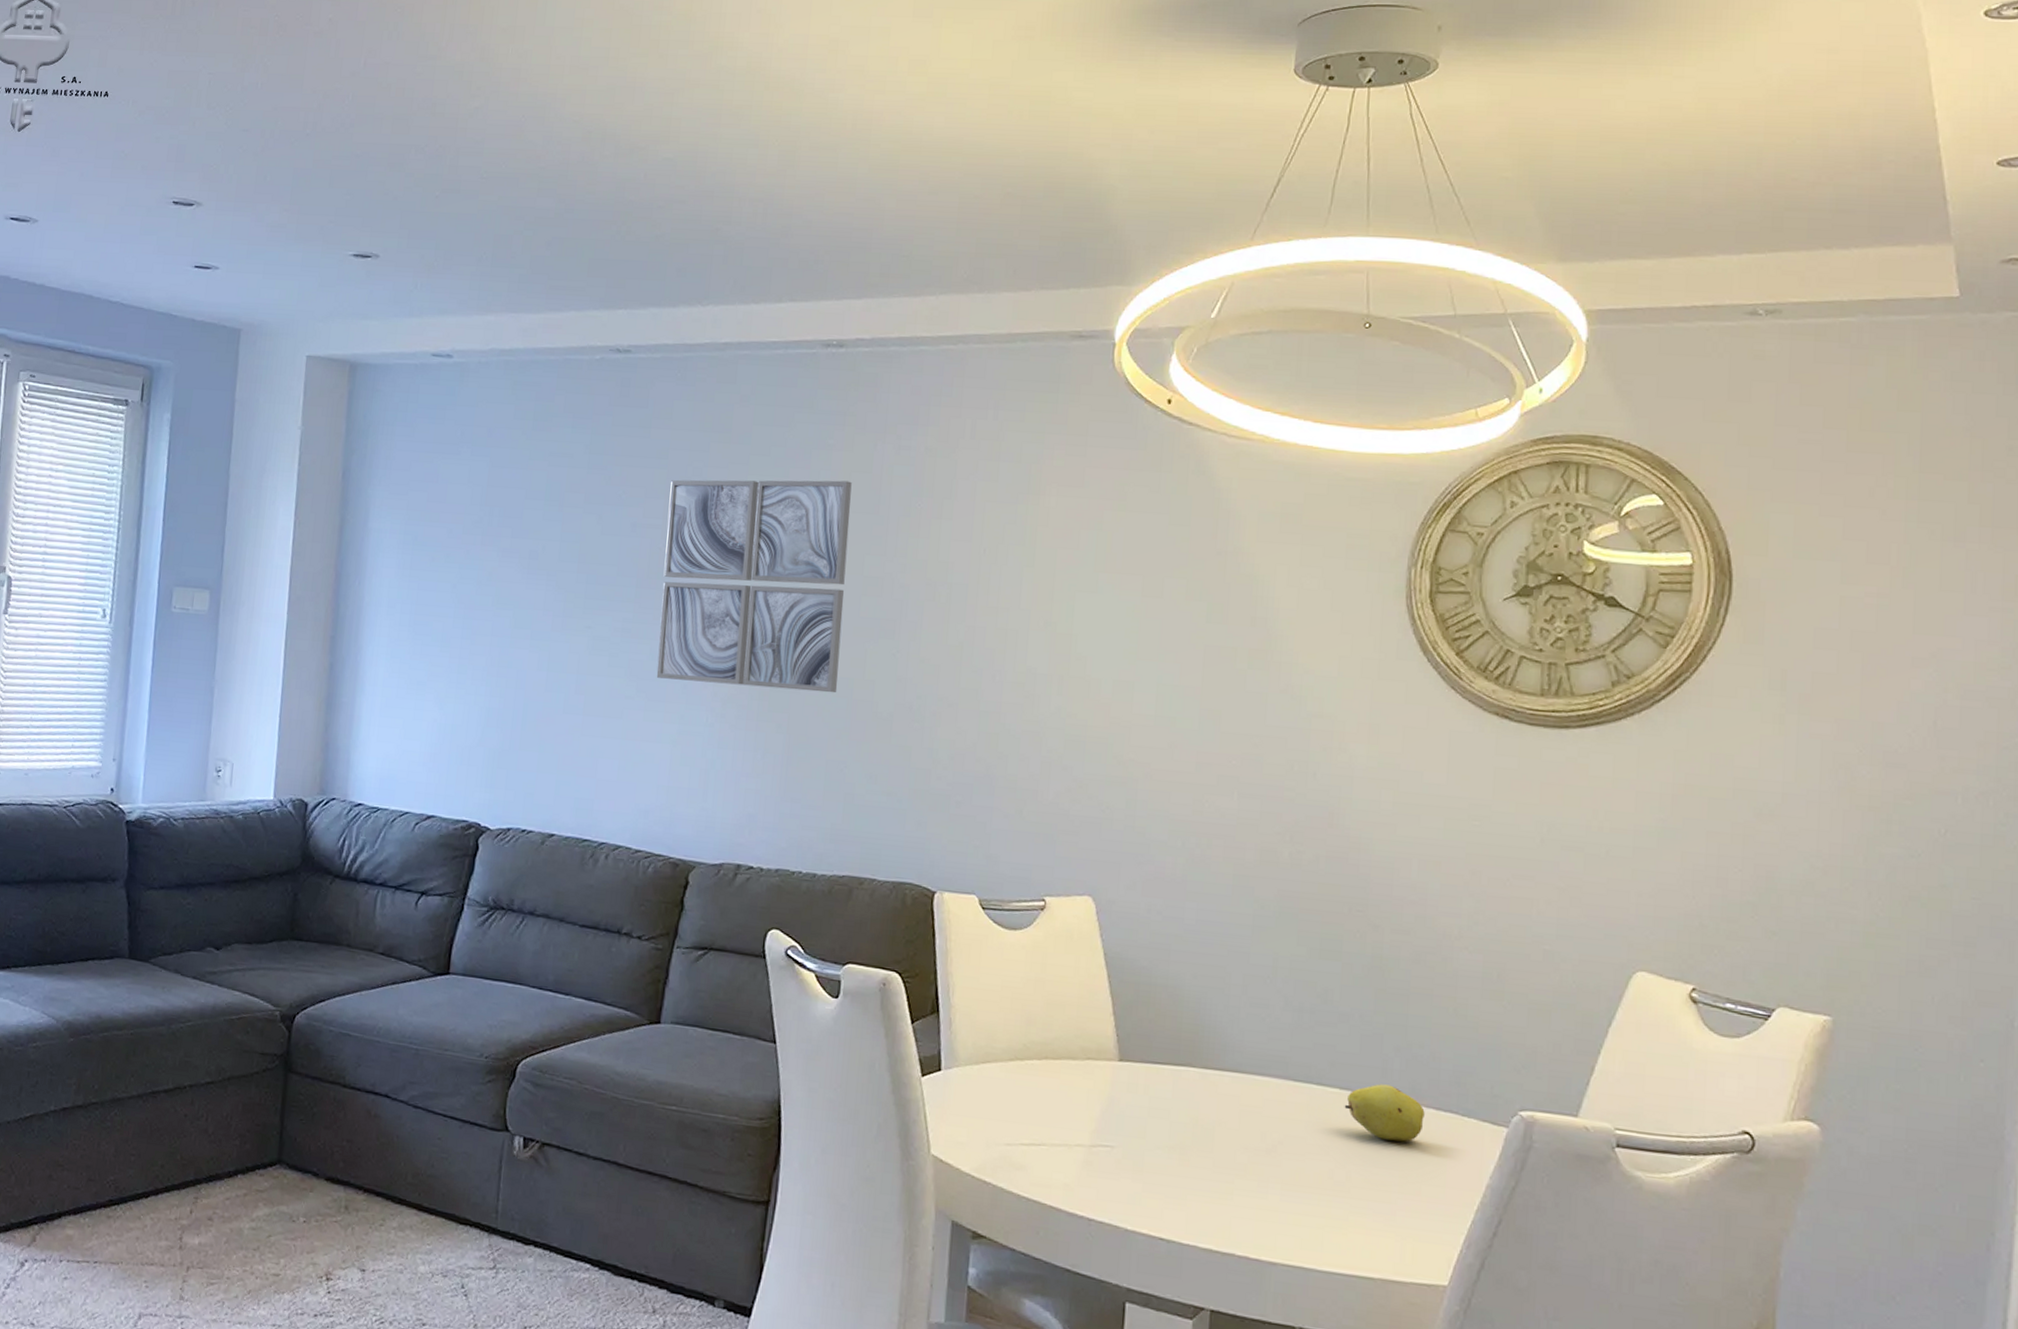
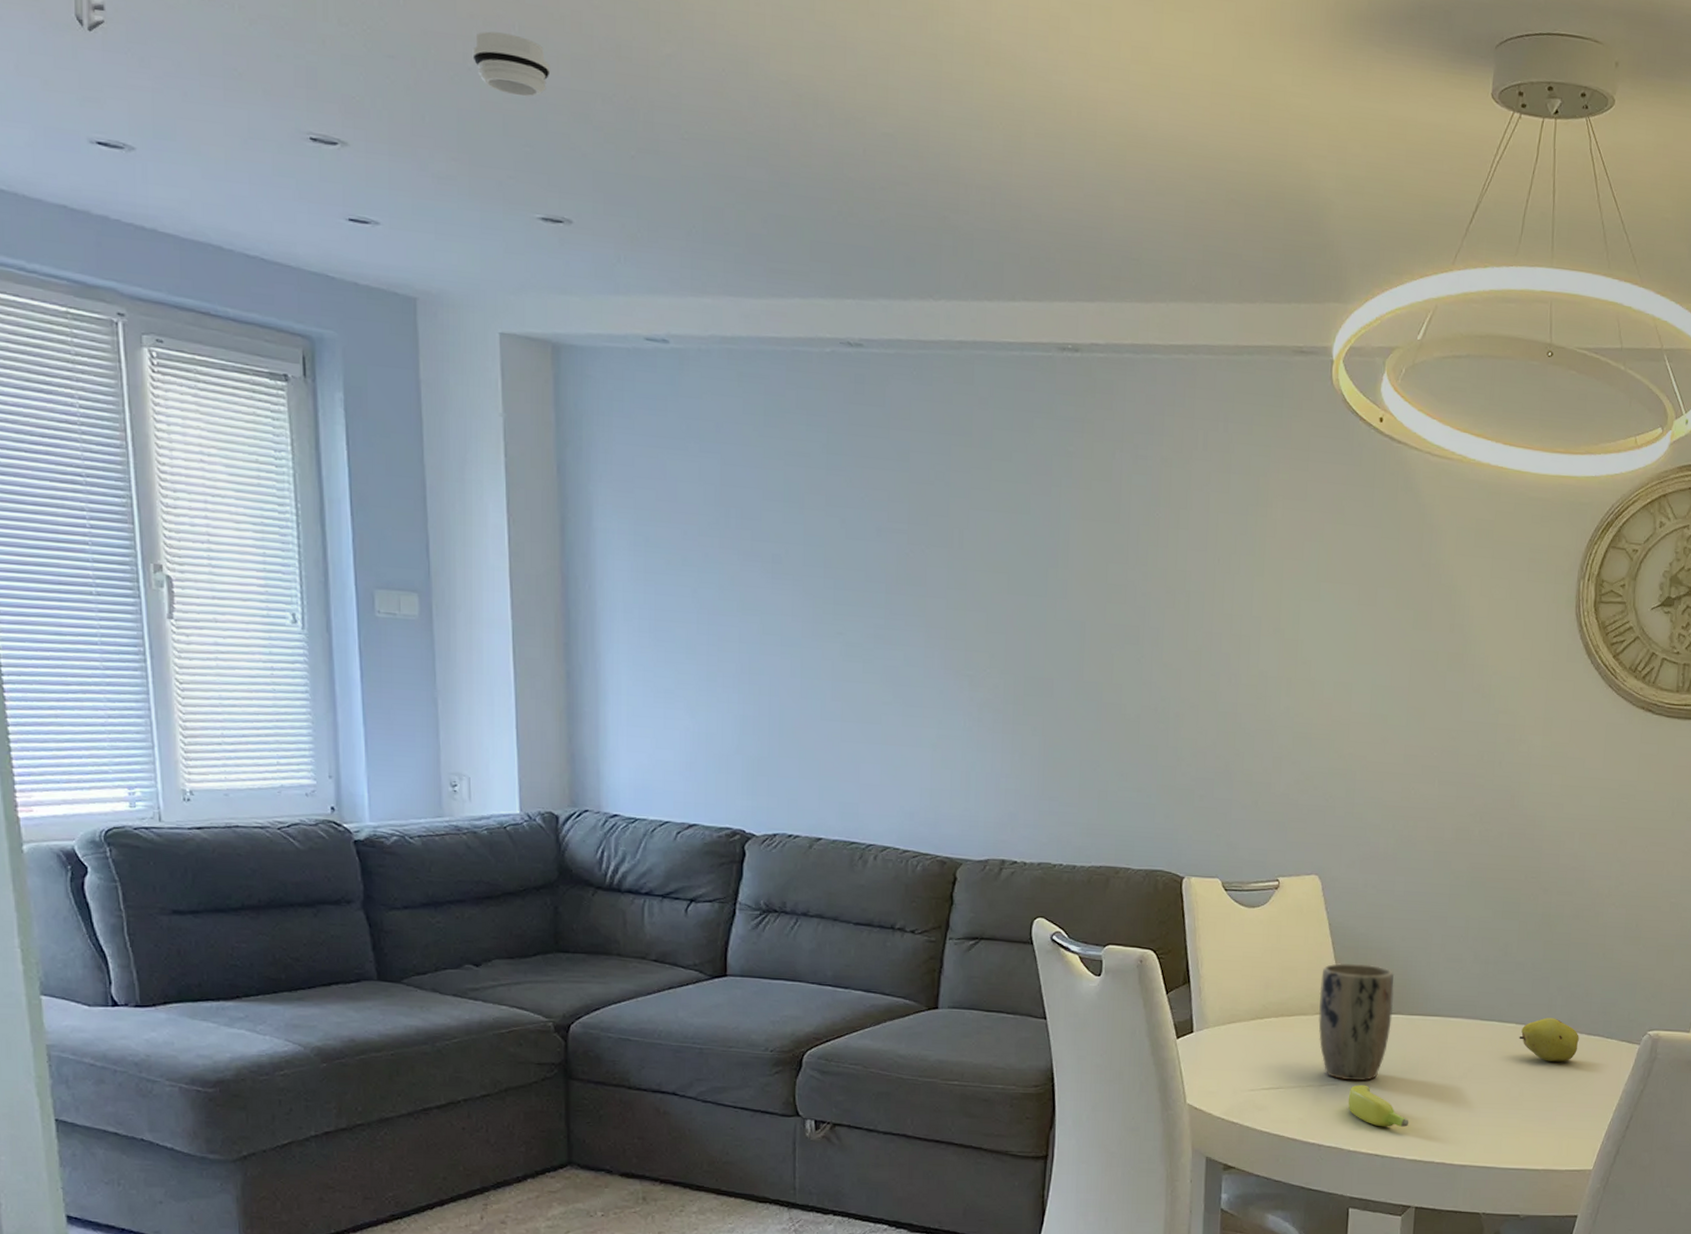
smoke detector: none [311,102,375,154] -> present [472,31,551,98]
wall art: present [656,479,852,693] -> none [912,483,1093,697]
plant pot: none [1090,1000,1184,1145] -> present [1318,962,1395,1081]
banana: none [1125,1148,1203,1207] -> present [1348,1084,1409,1127]

